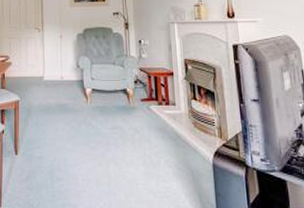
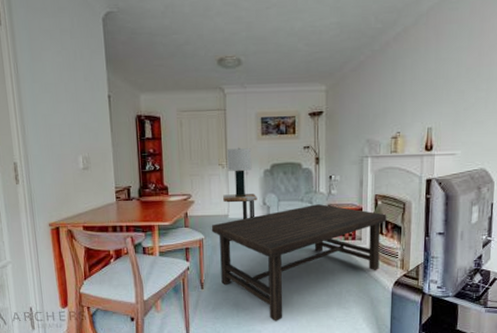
coffee table: none [27,68,199,195] -> present [211,204,387,321]
side table: none [39,56,71,103] -> present [223,194,258,241]
lamp: none [43,13,66,60] -> present [227,147,252,198]

